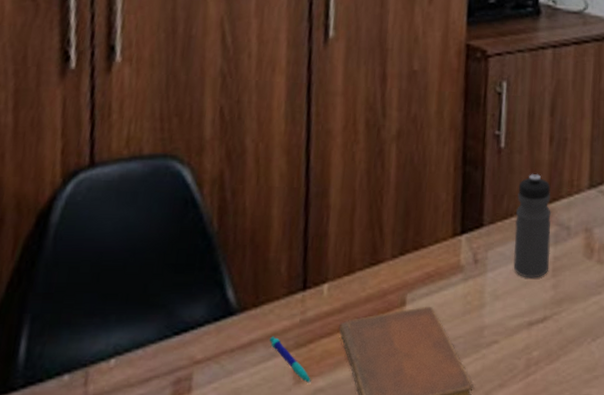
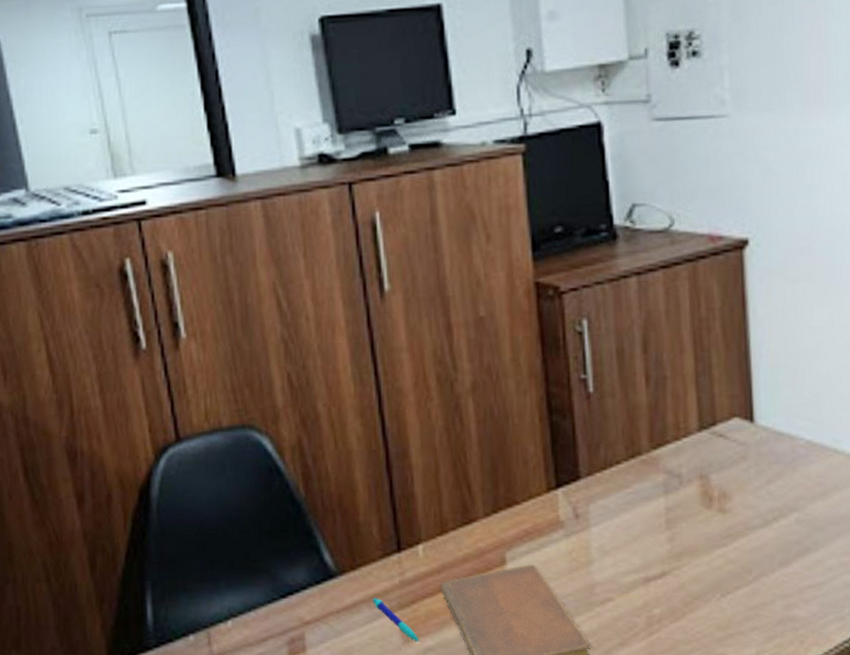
water bottle: present [513,173,551,278] -> none [615,418,662,532]

